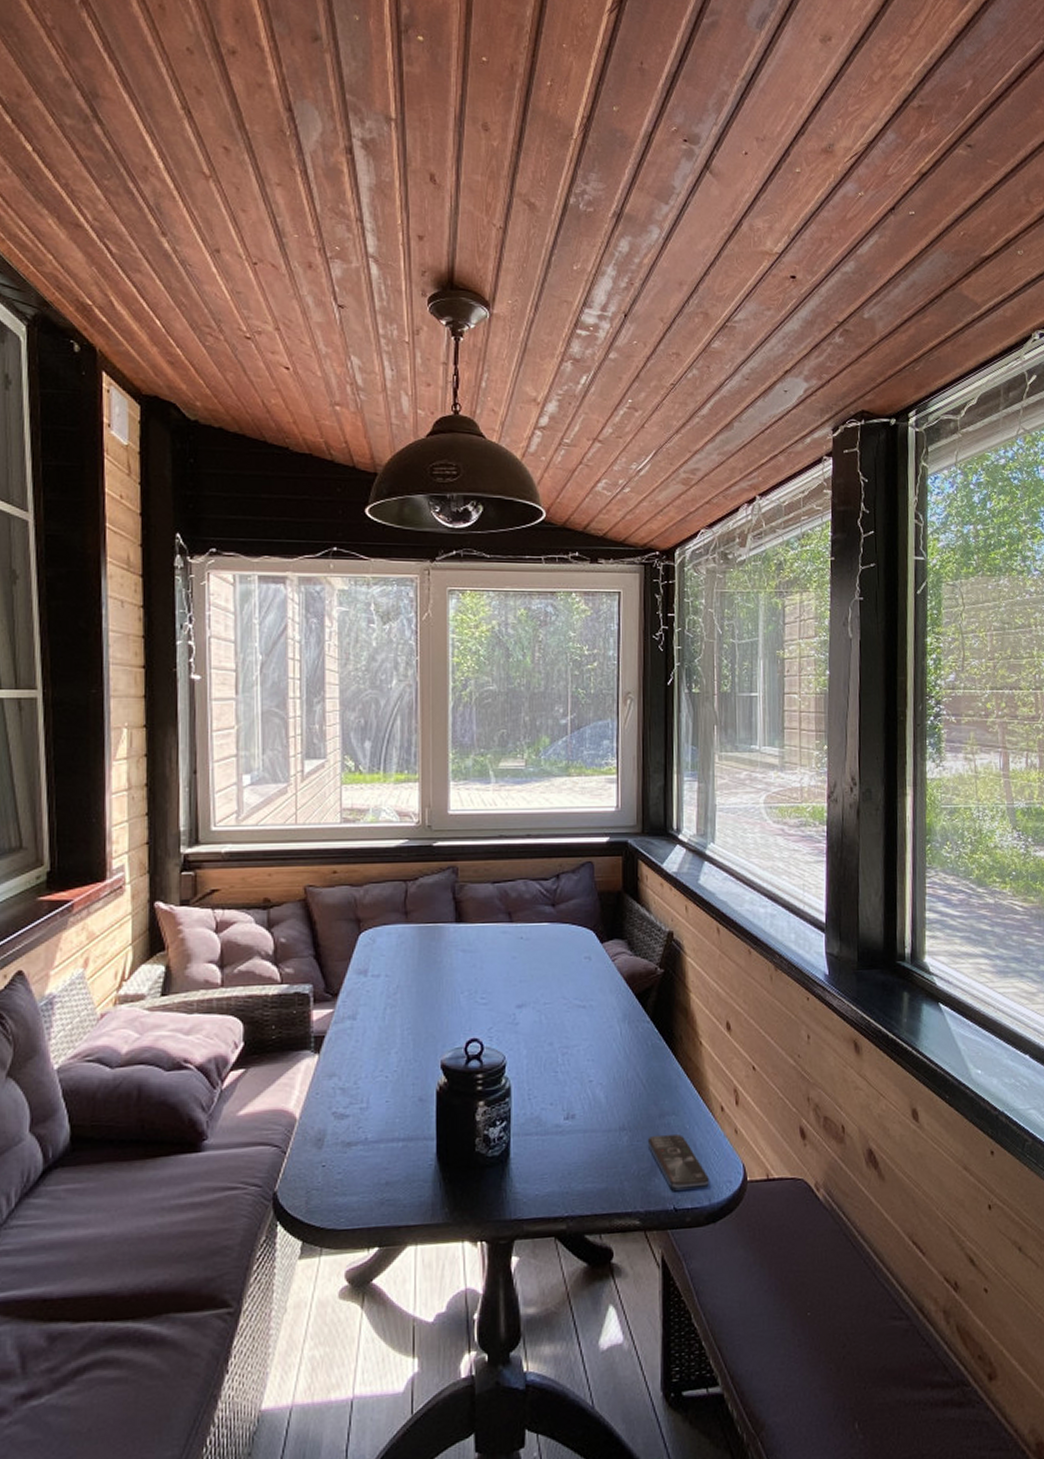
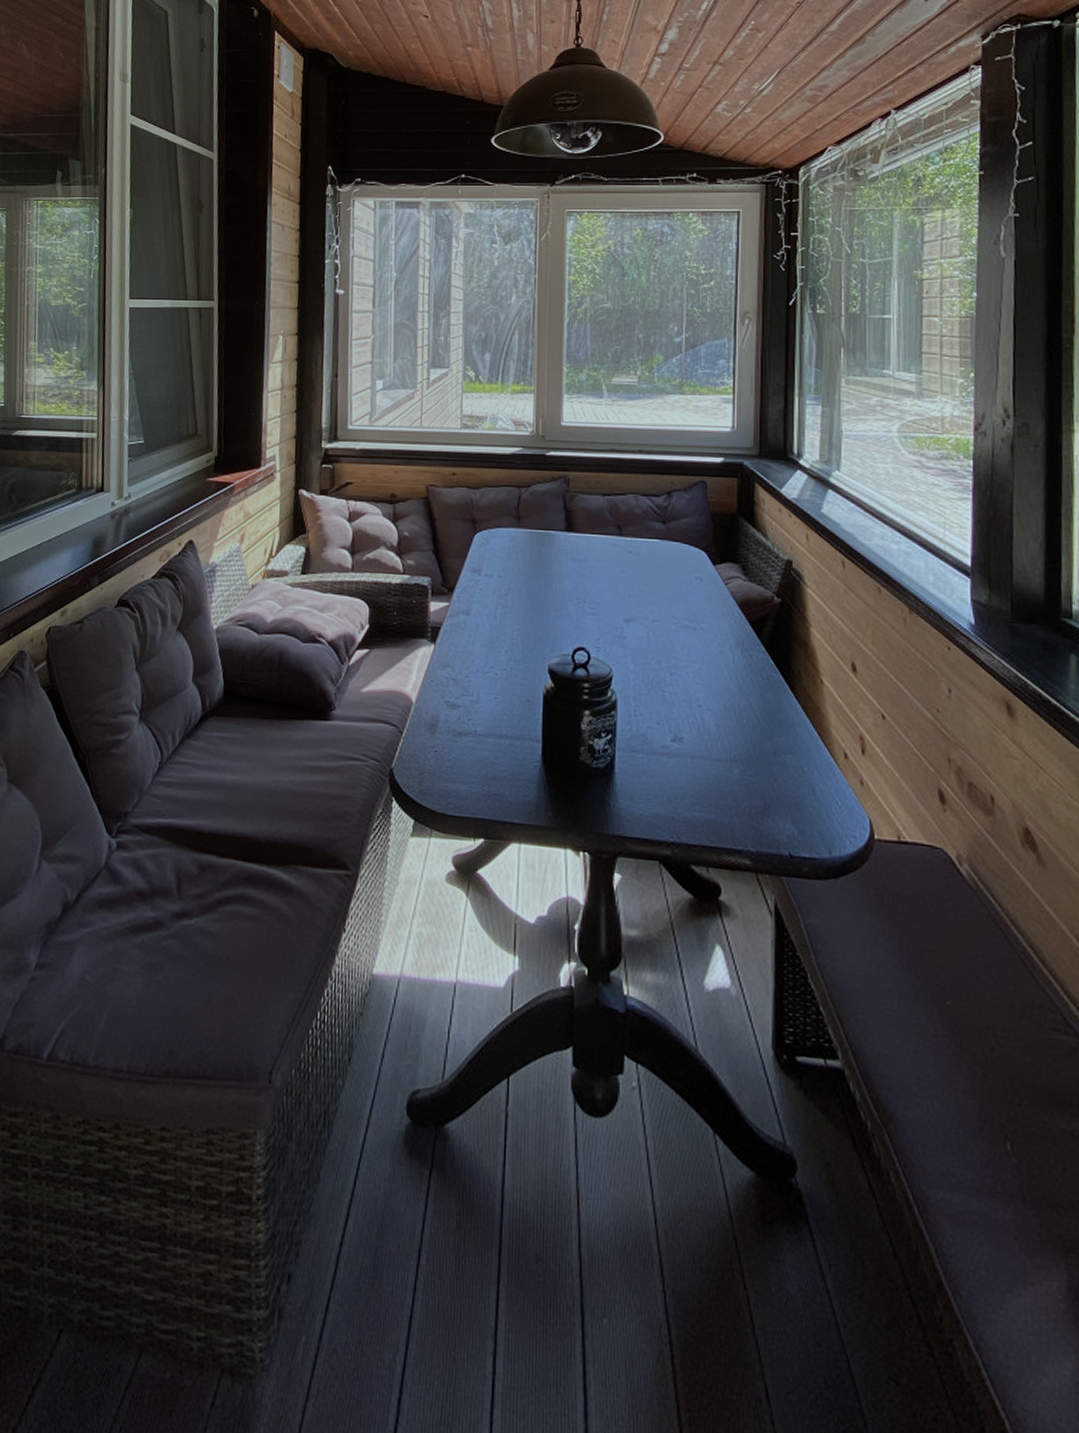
mobile phone: present [647,1133,710,1192] -> none [760,772,831,839]

